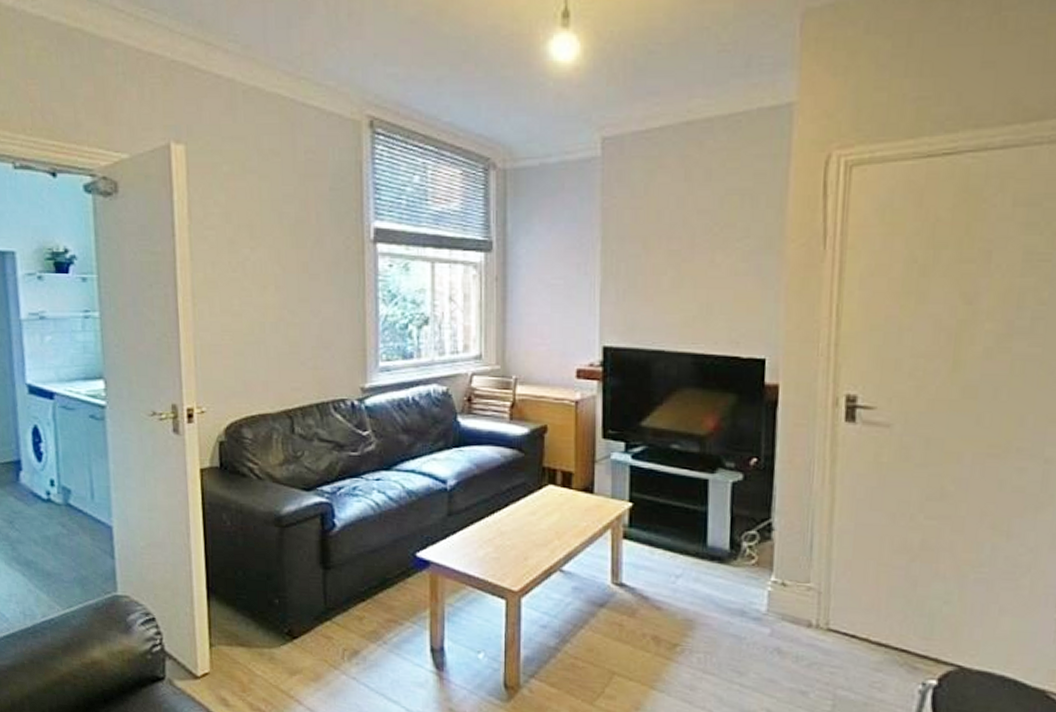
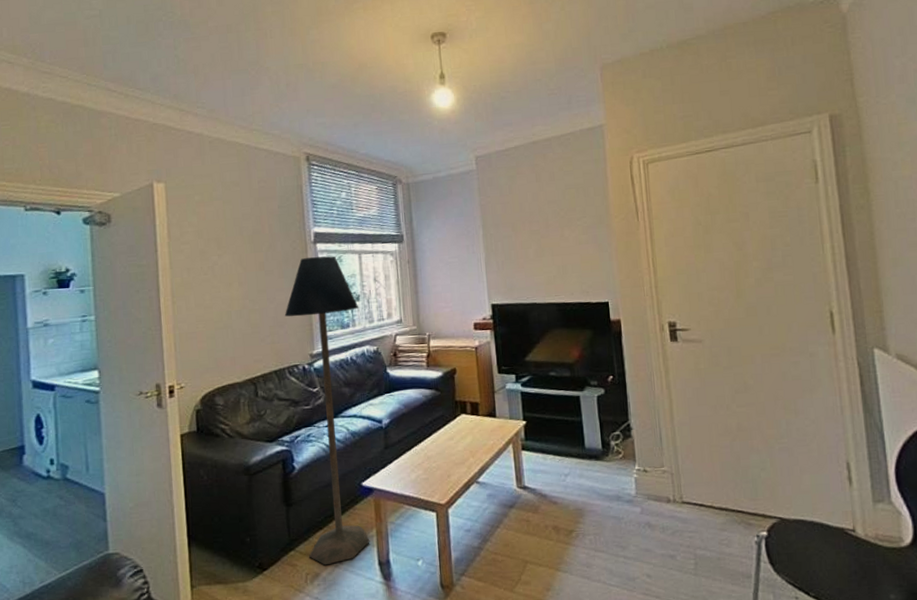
floor lamp: none [331,260,426,643] -> present [284,256,370,566]

